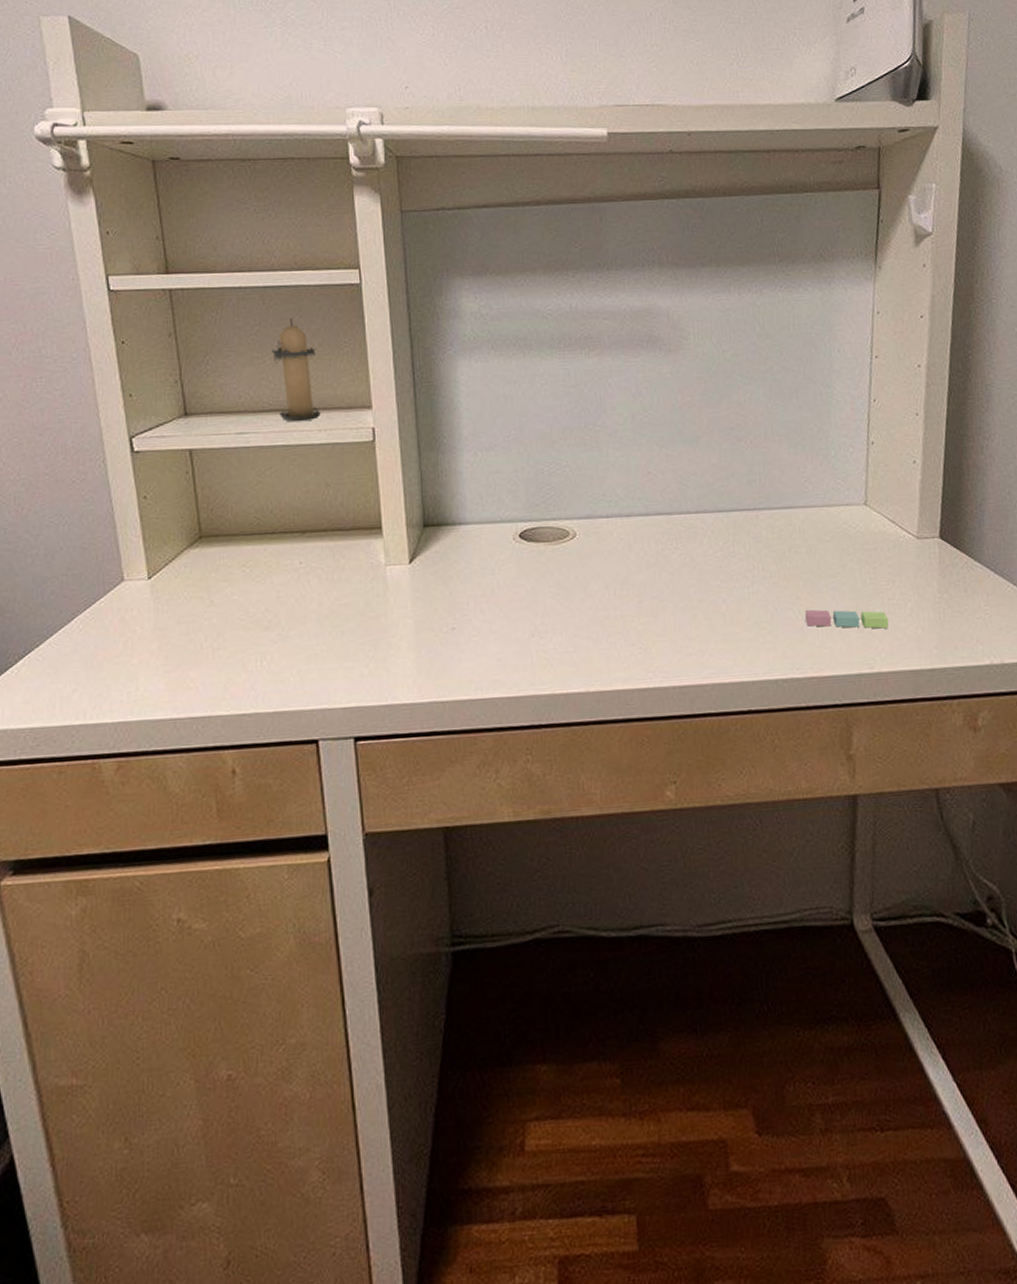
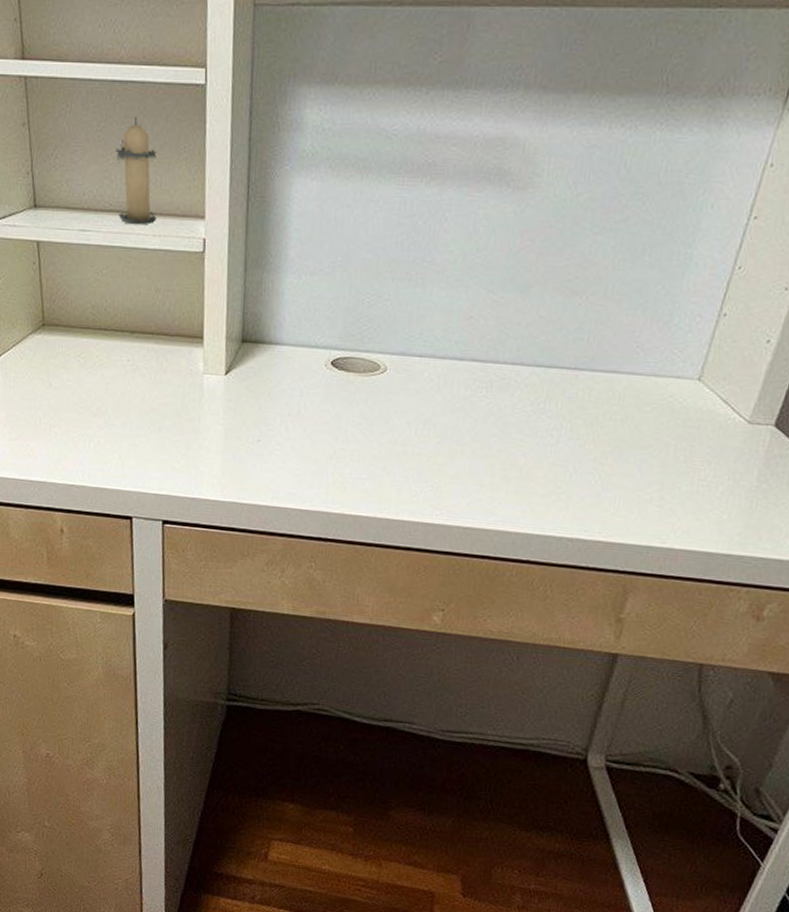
sticky notes: present [804,609,889,629] -> none [604,476,694,508]

